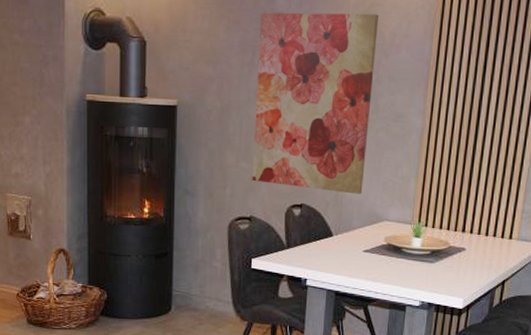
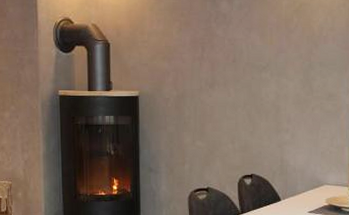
wall art: present [252,12,379,194] -> none [207,12,308,163]

